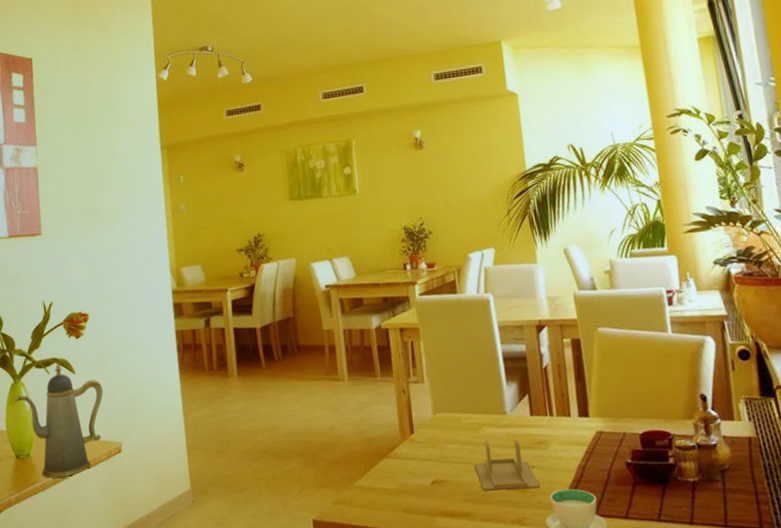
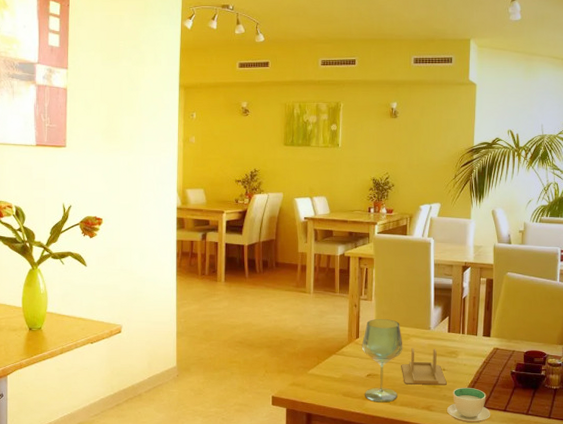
coffee pot: present [13,363,104,478] -> none [30,256,110,348]
wine glass: none [418,405,476,519] -> present [361,319,403,403]

